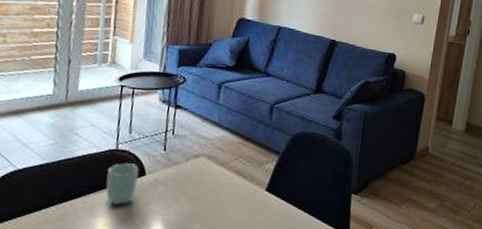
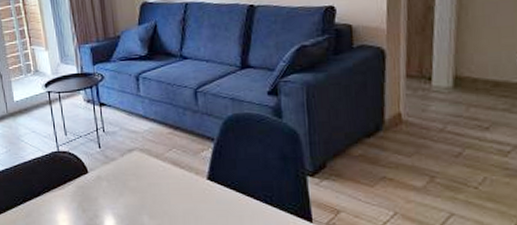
cup: present [105,163,139,205] -> none [55,163,84,201]

